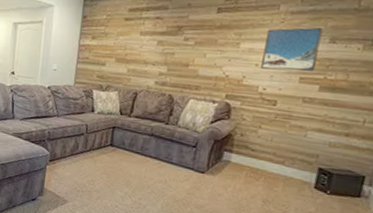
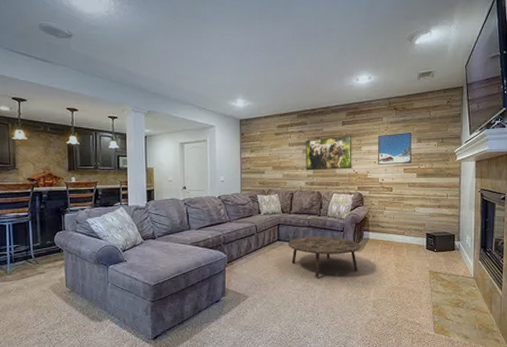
coffee table: none [122,146,217,199] -> present [288,236,361,278]
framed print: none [158,26,229,71] -> present [306,135,352,171]

